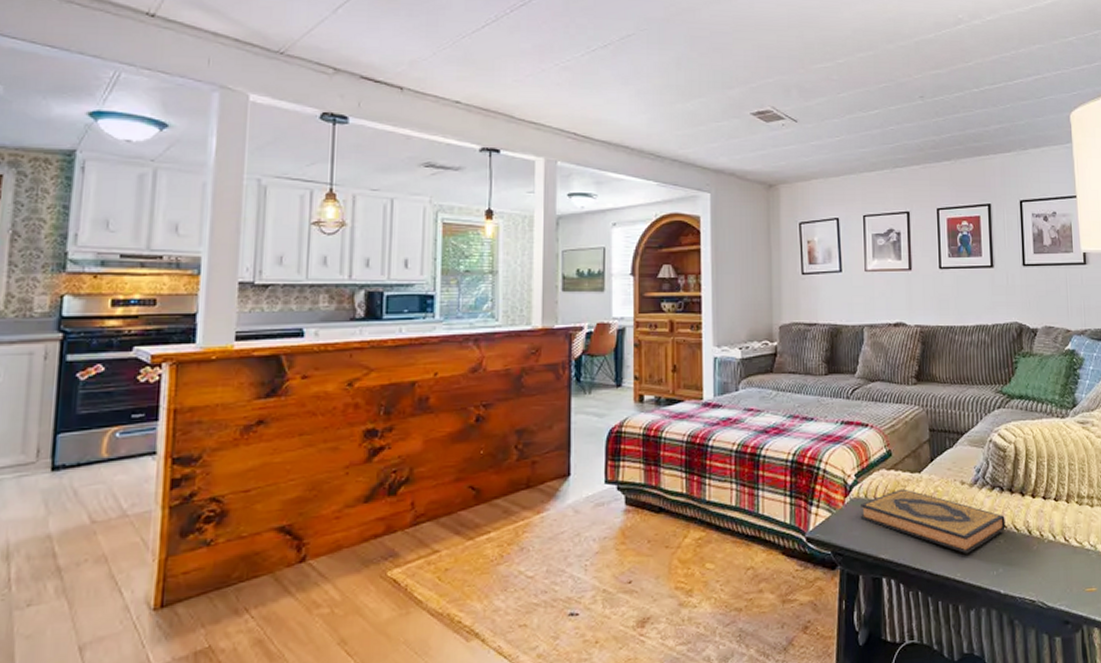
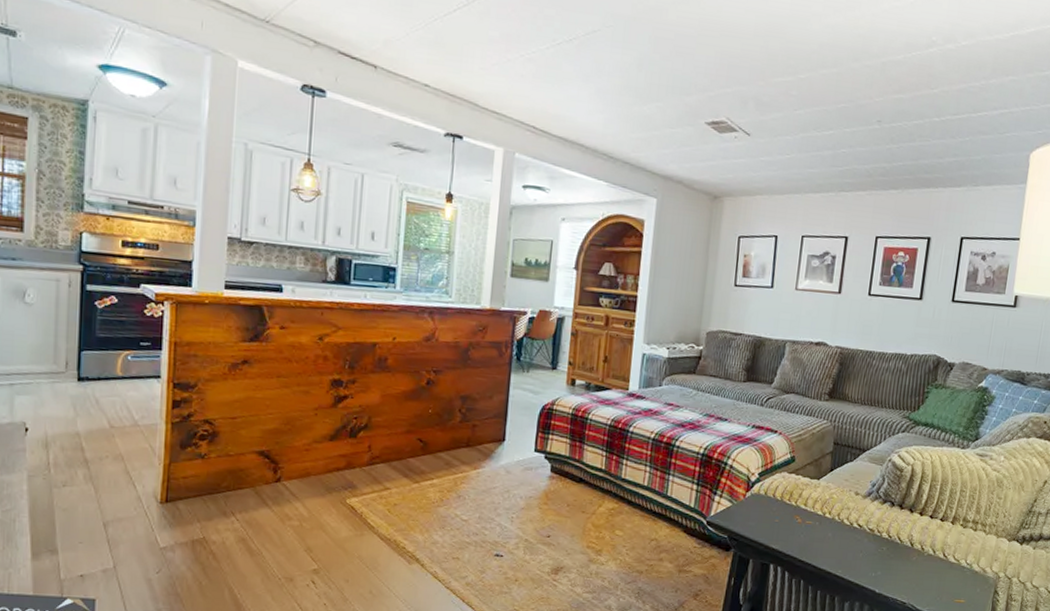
hardback book: present [859,488,1006,554] -> none [757,491,891,555]

